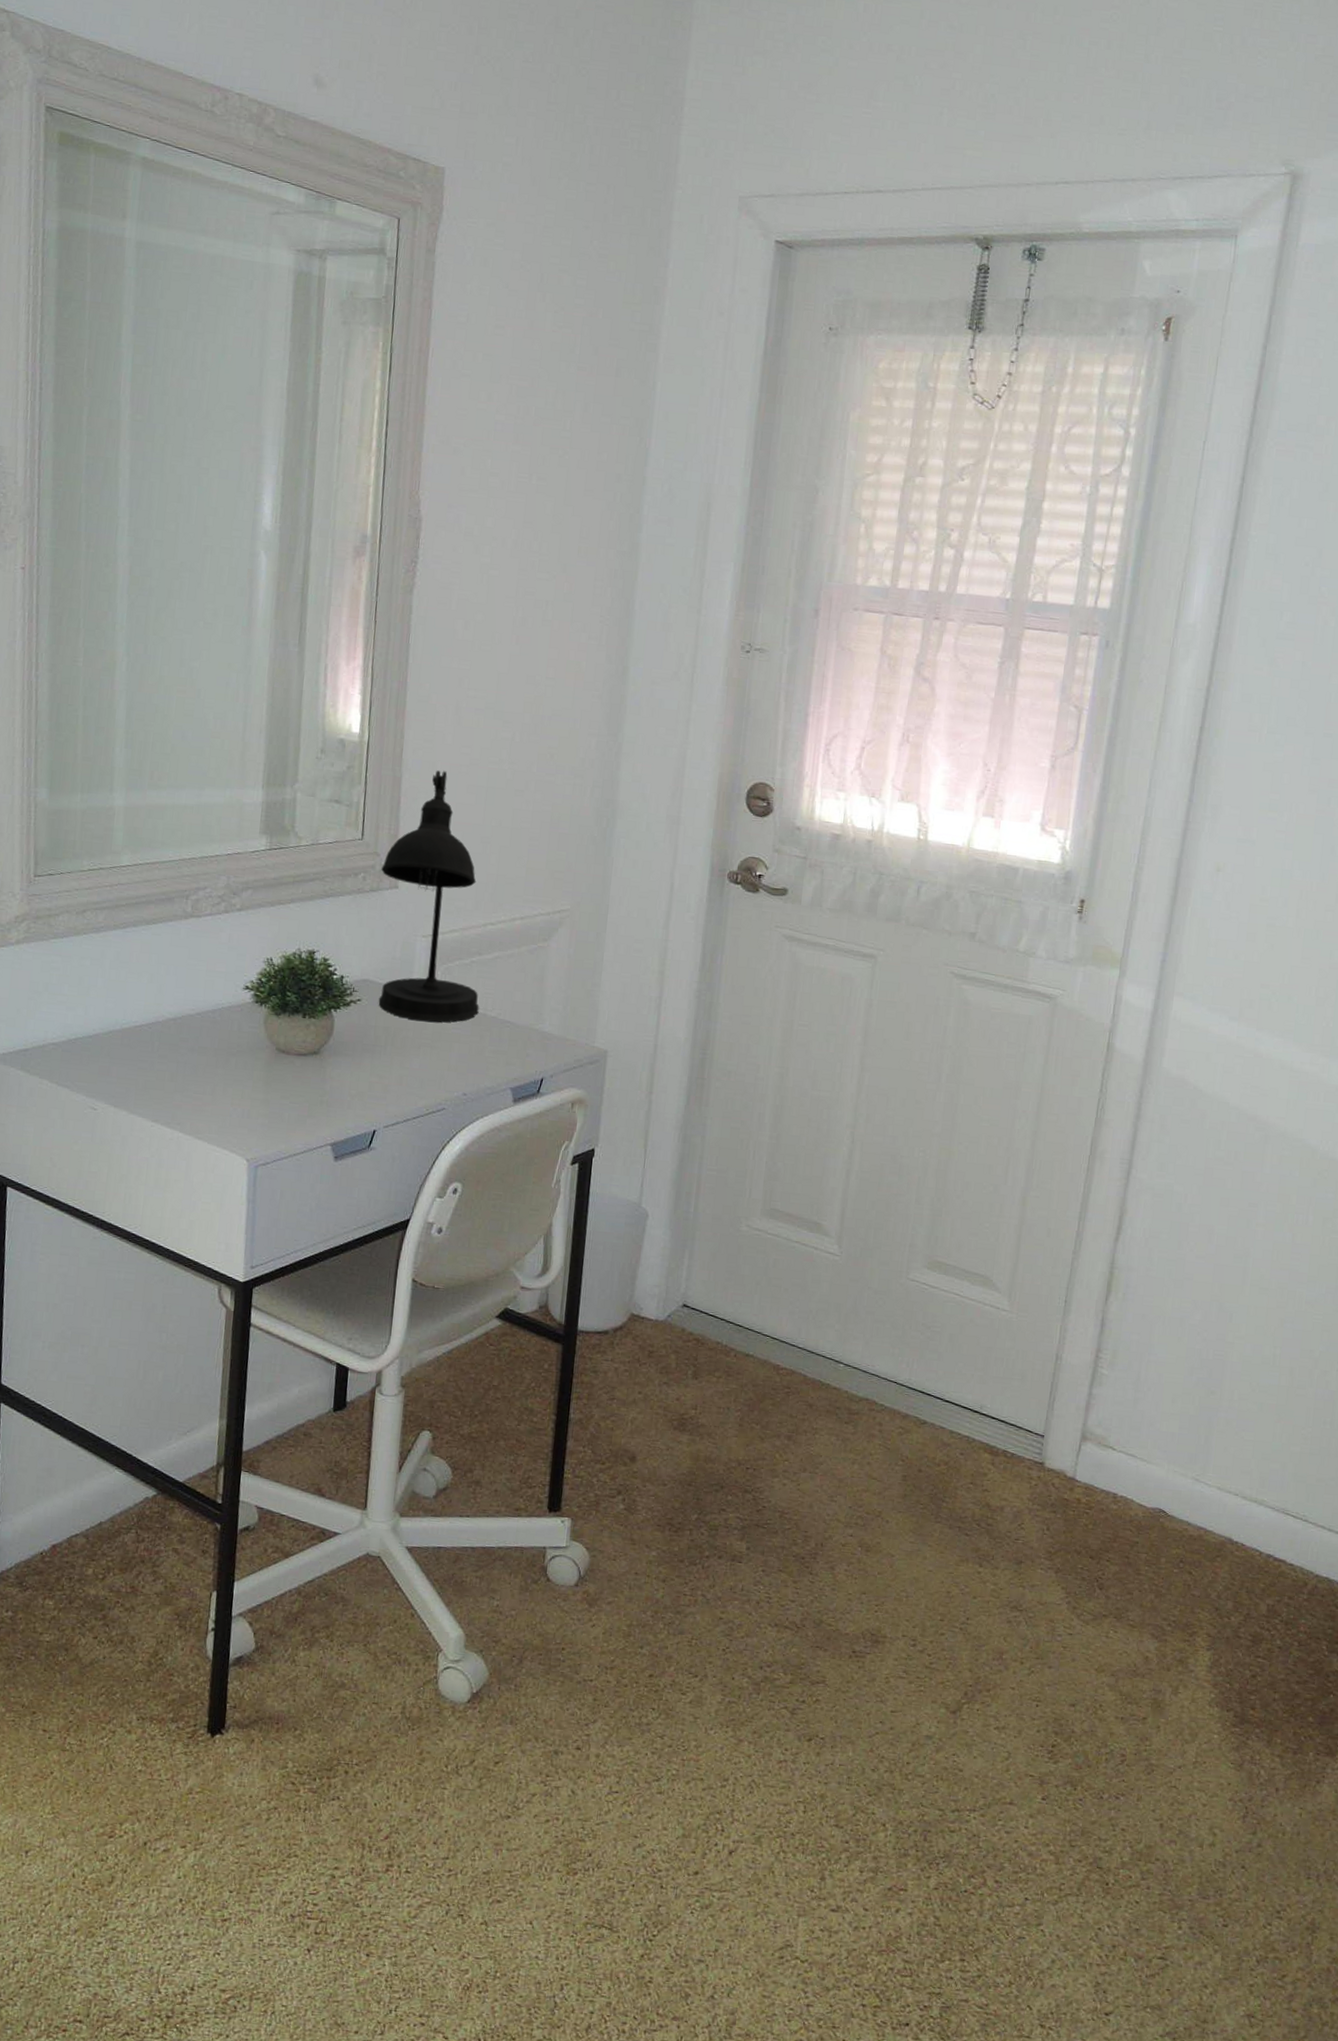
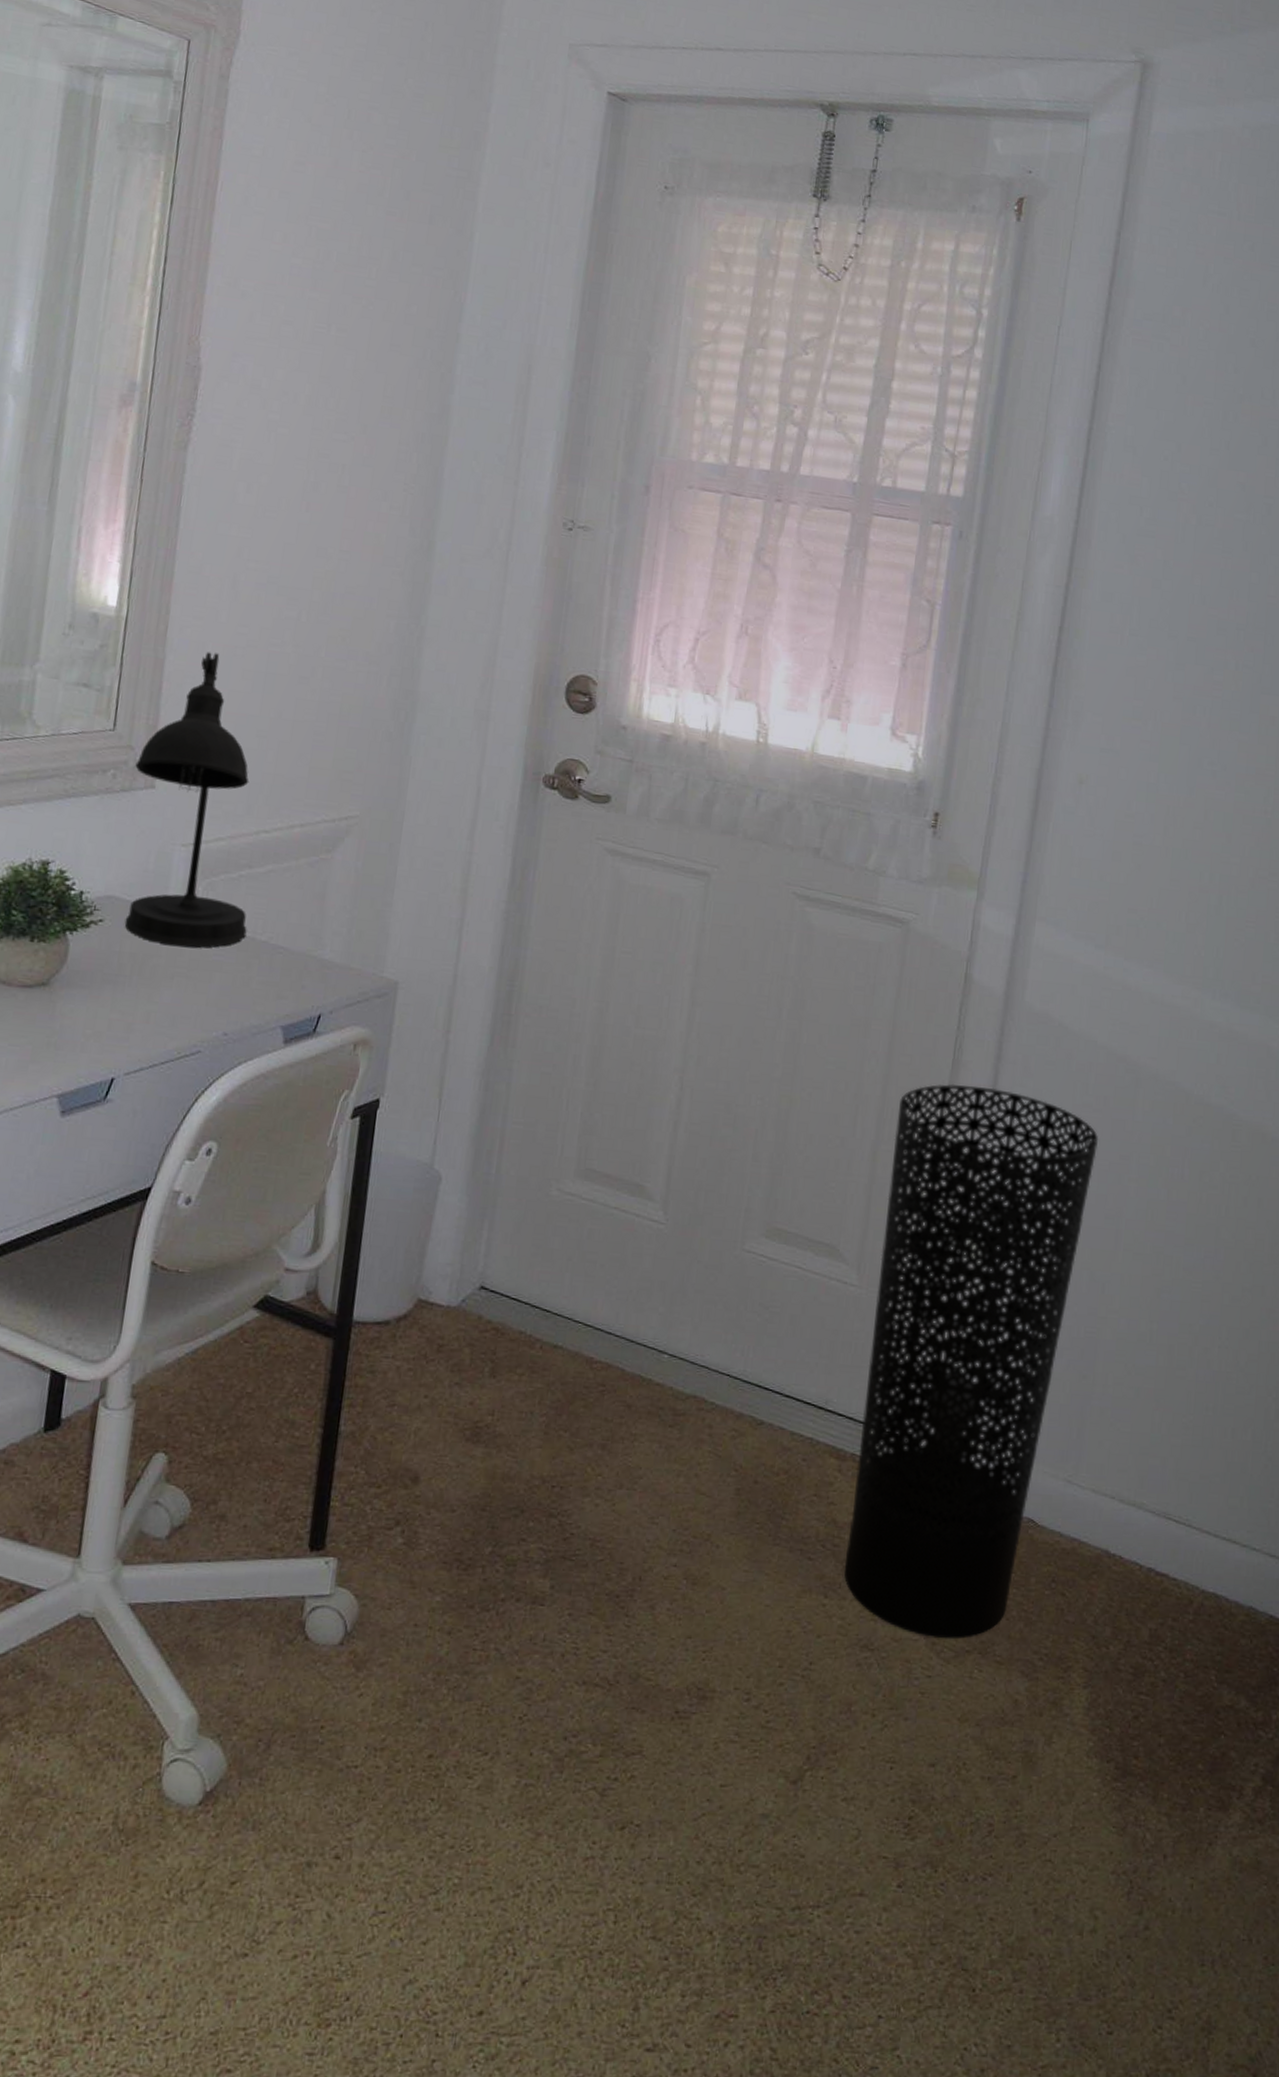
umbrella stand: none [996,1139,1230,1605] -> present [844,1083,1099,1638]

